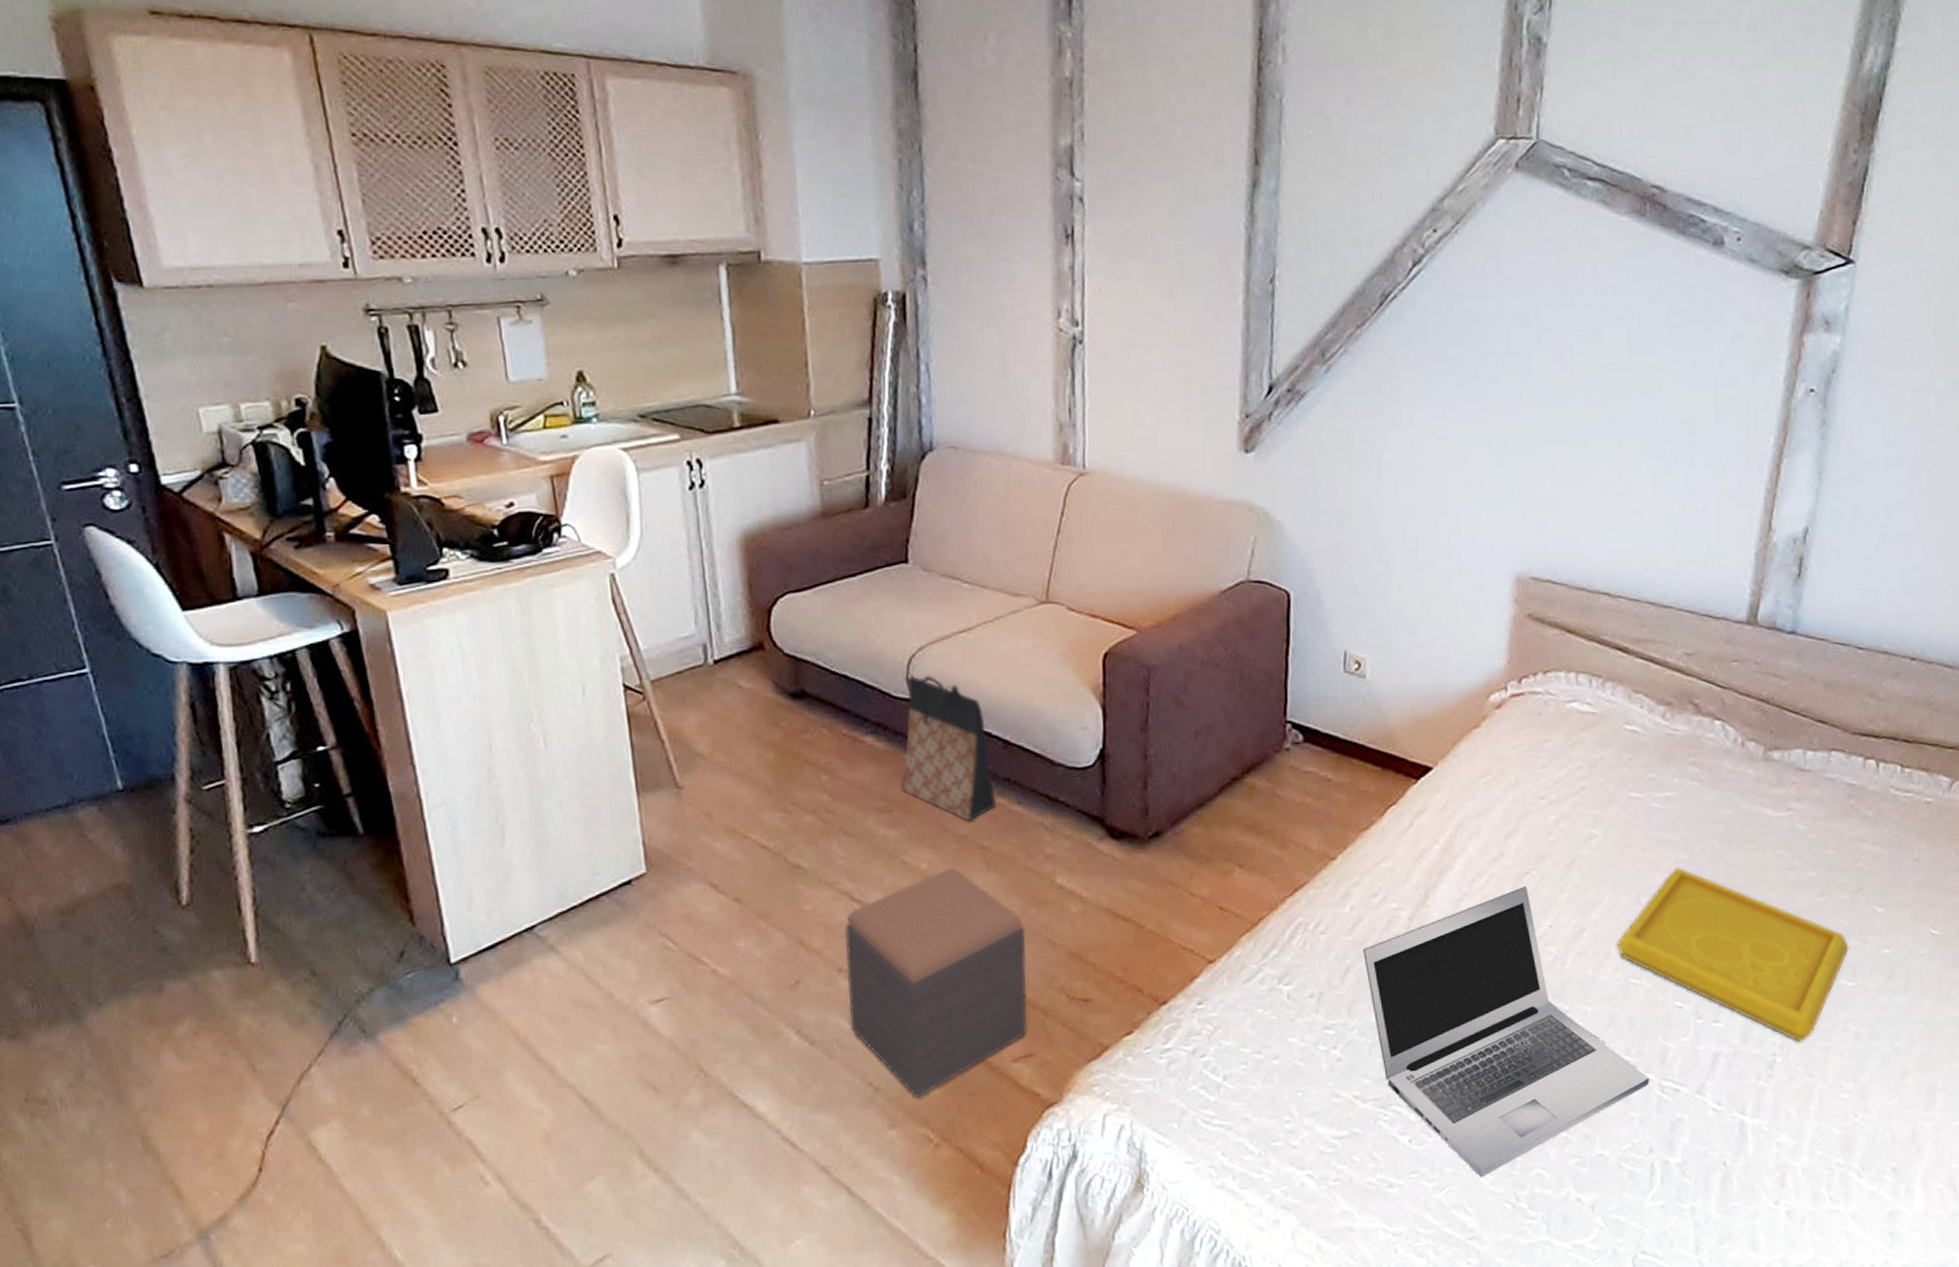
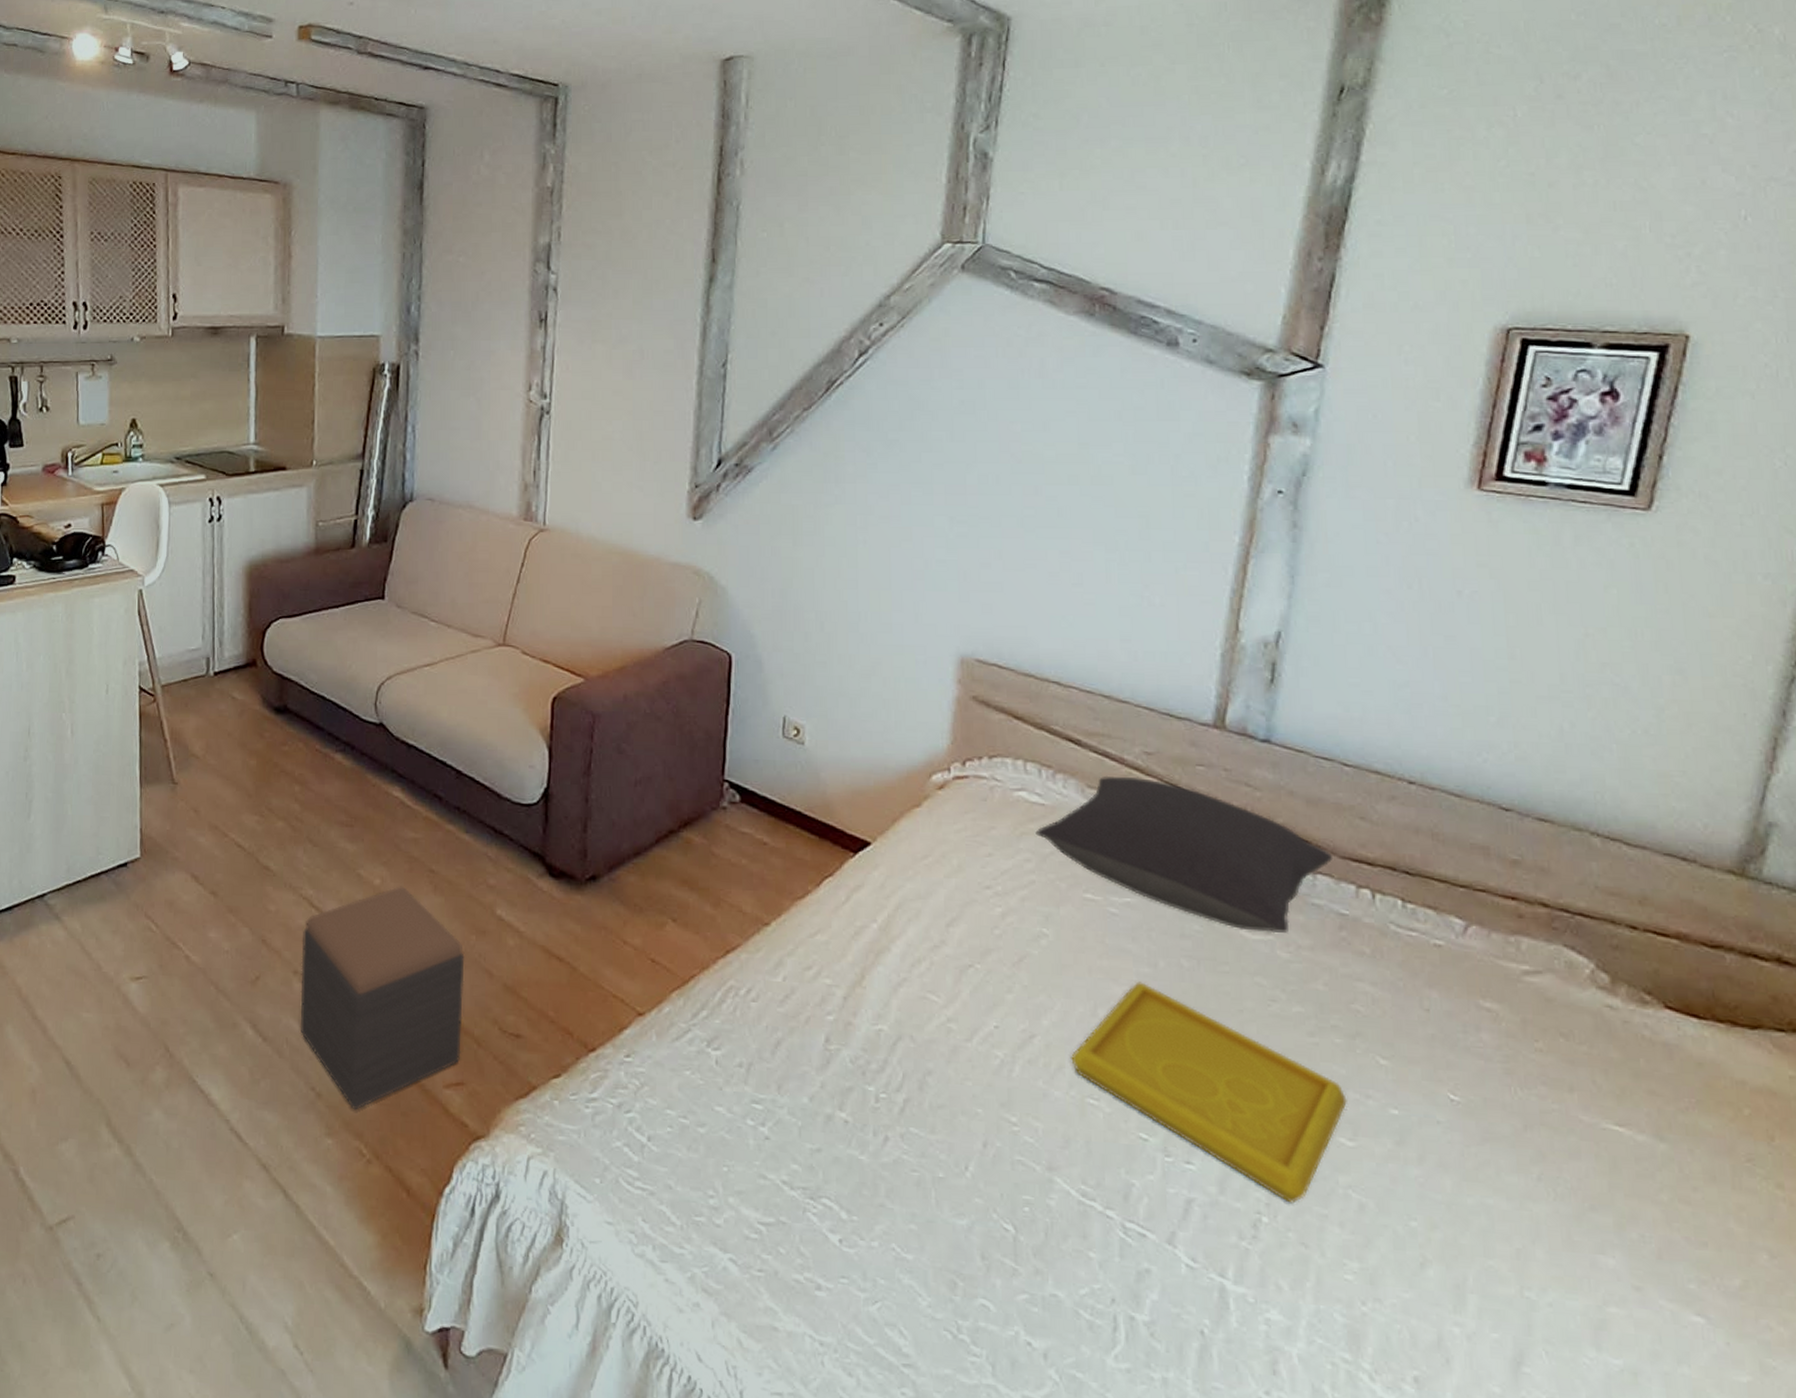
bag: present [902,675,997,822] -> none [363,701,447,844]
laptop: present [1362,886,1650,1178] -> none [794,980,1111,1298]
pillow: none [1586,677,1846,809] -> present [1035,775,1333,934]

